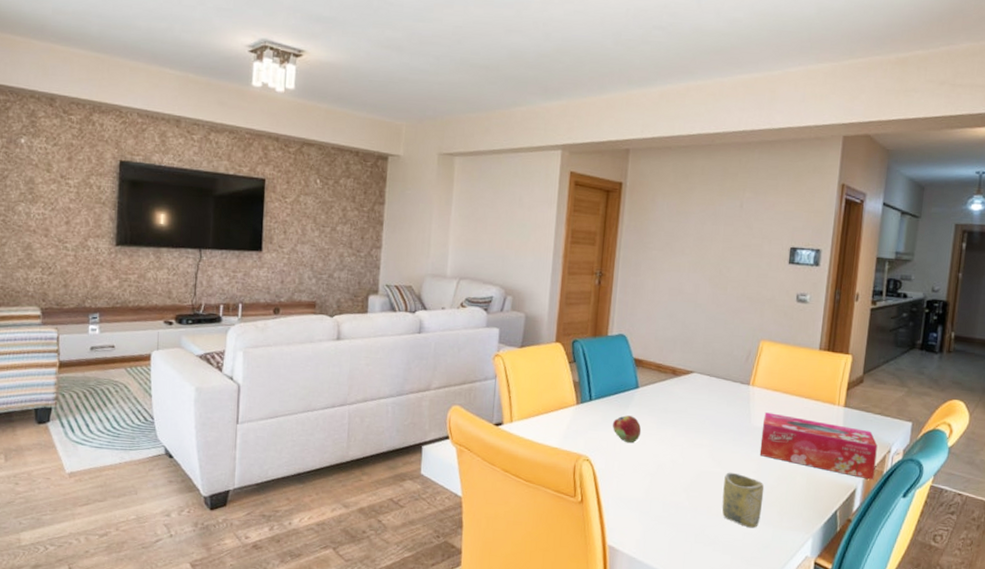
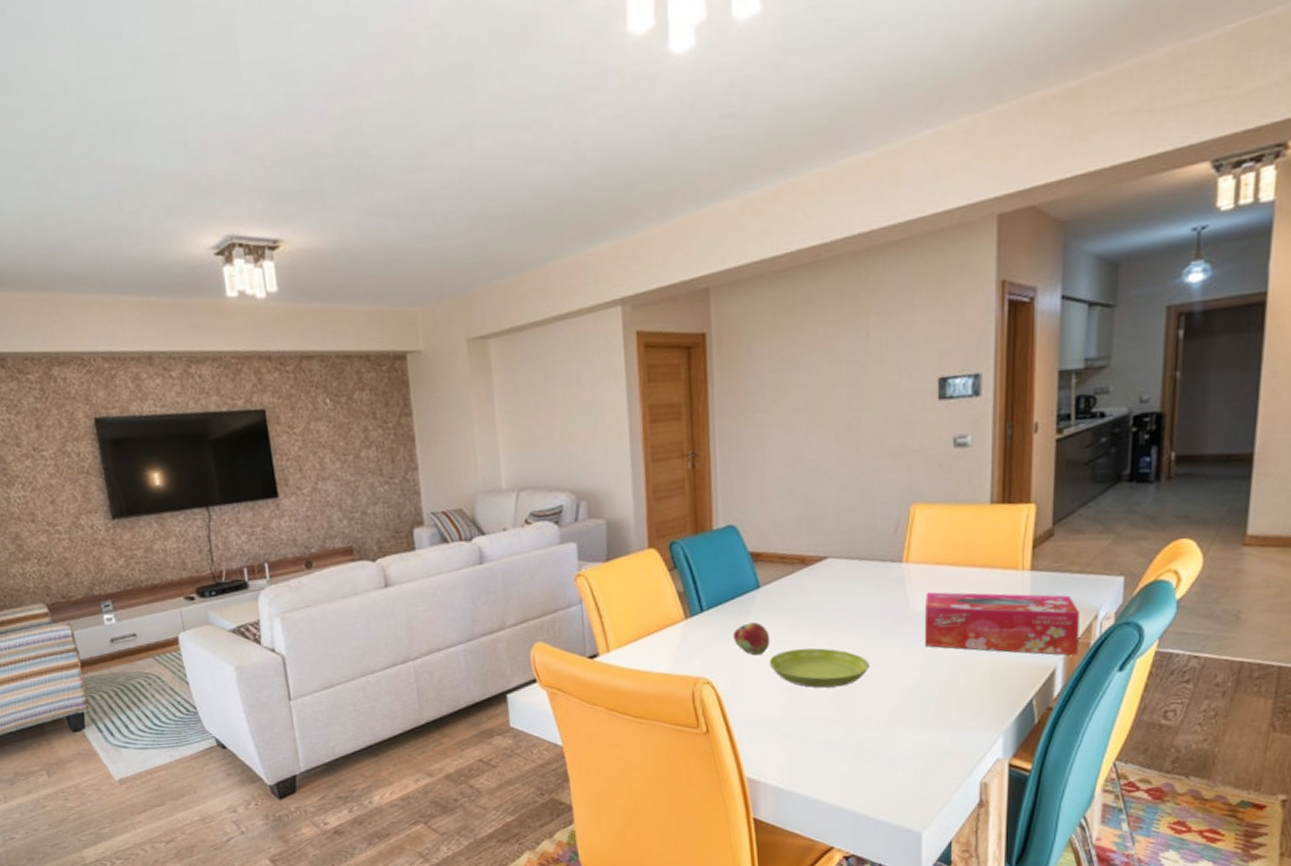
saucer: none [637,442,716,479] -> present [768,648,870,688]
cup: present [722,472,765,528] -> none [882,671,935,735]

